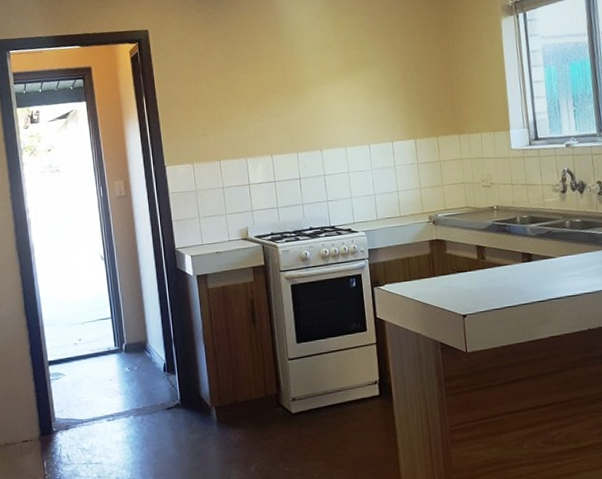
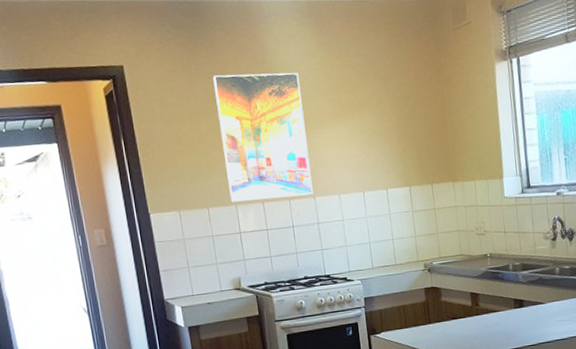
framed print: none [228,32,320,155] -> present [212,72,313,202]

